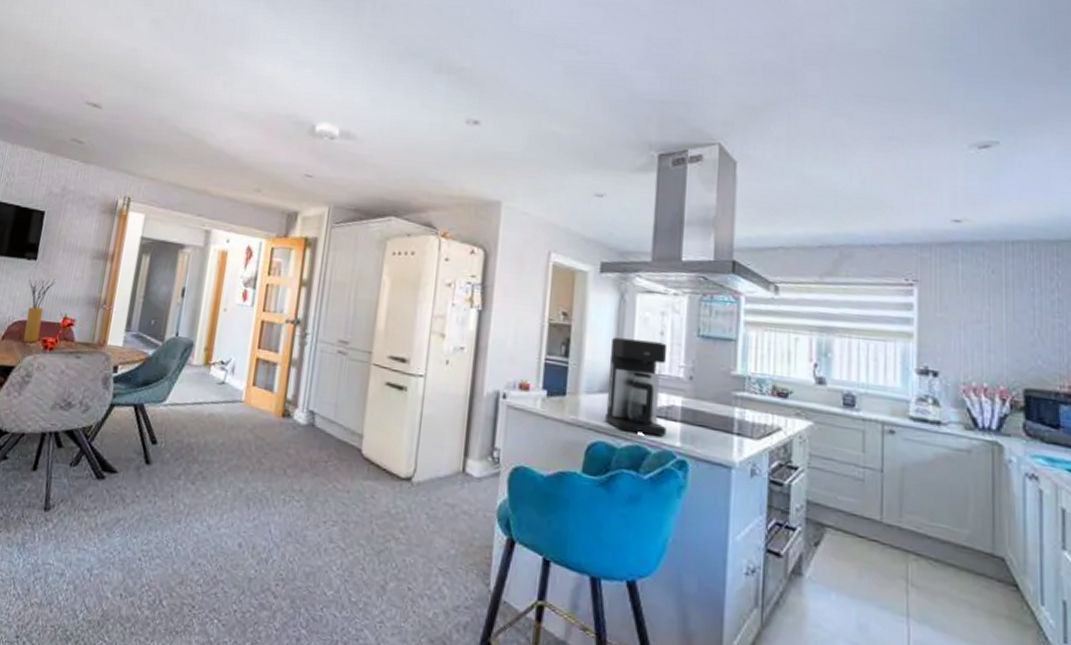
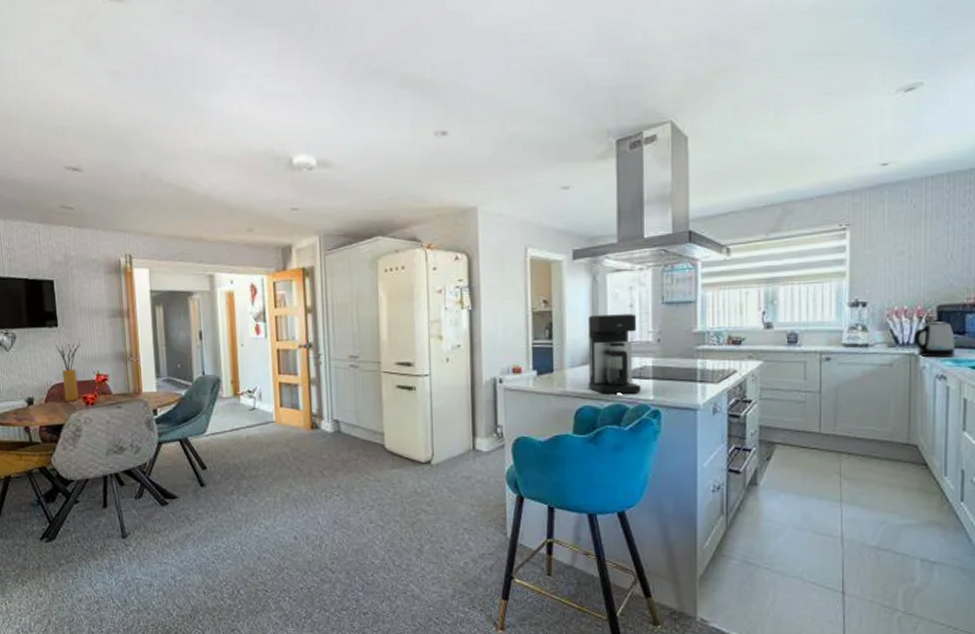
kettle: none [995,406,1047,454] -> present [913,321,955,358]

